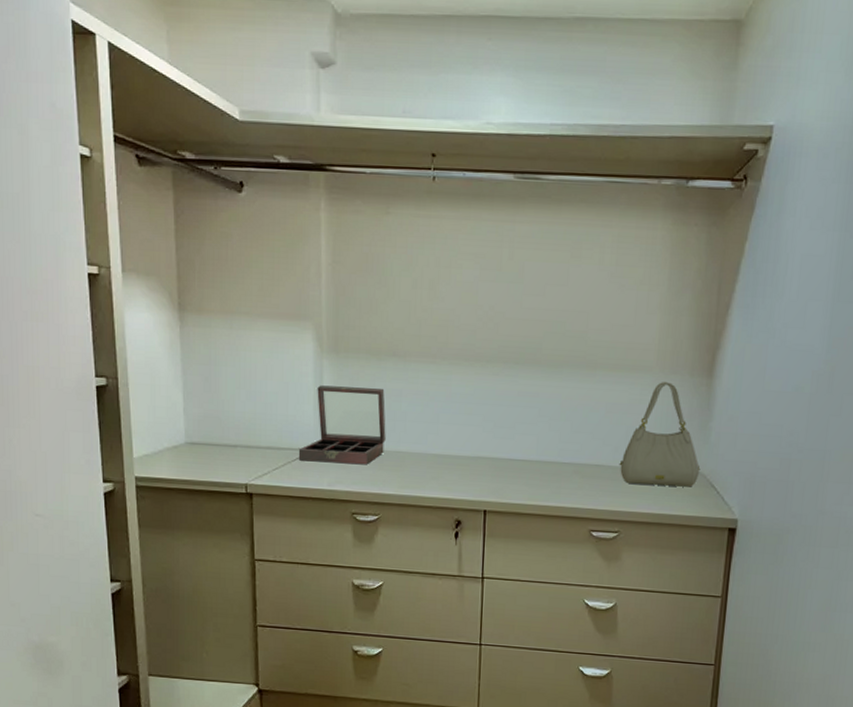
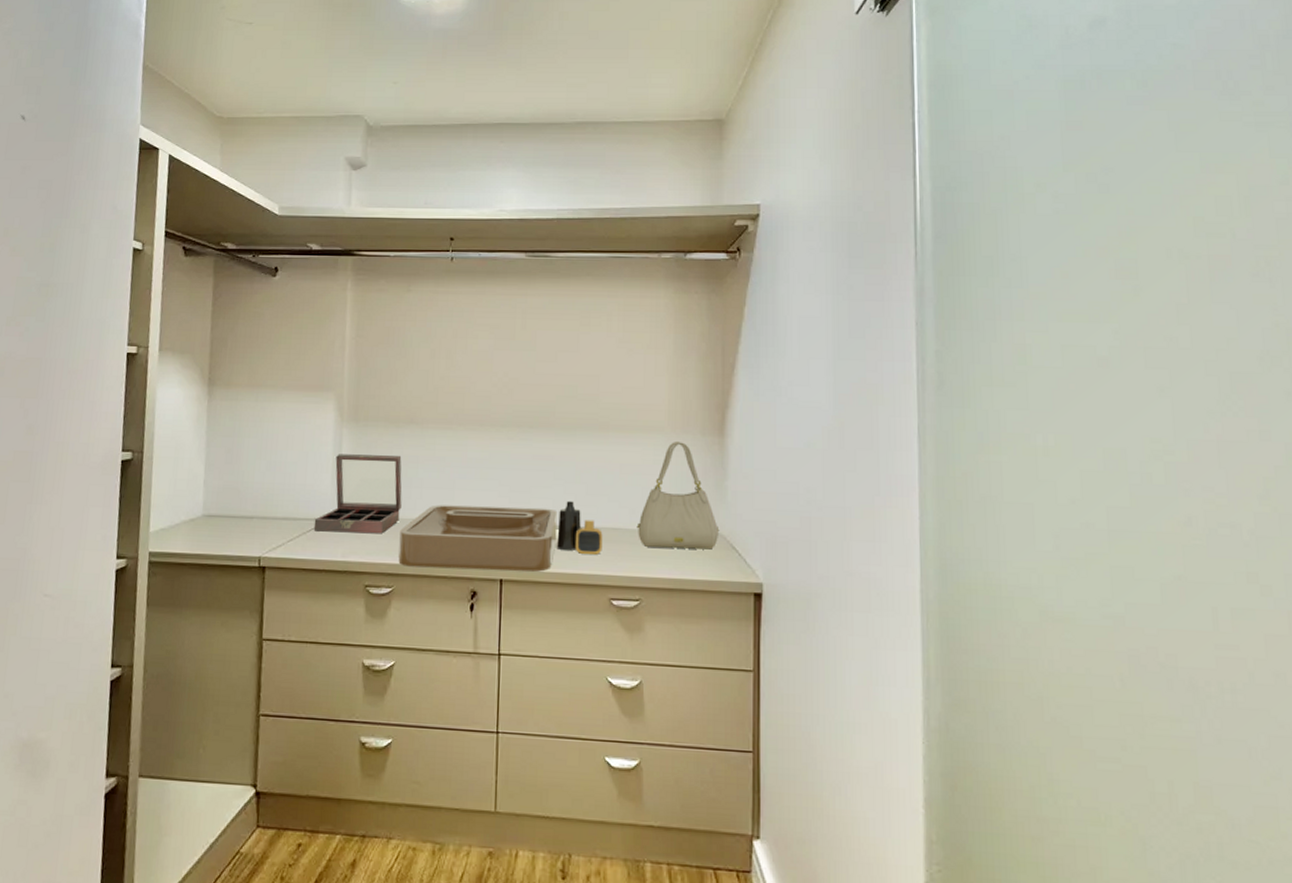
decorative tray: none [384,438,542,505] -> present [398,505,558,573]
perfume bottle: none [540,437,565,485] -> present [556,500,581,551]
perfume bottle: none [558,456,586,489] -> present [575,520,603,554]

